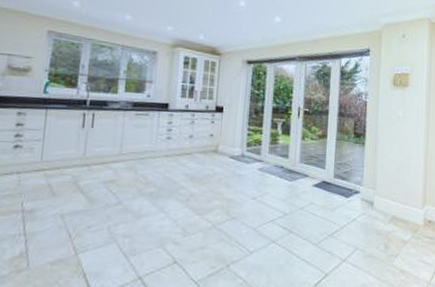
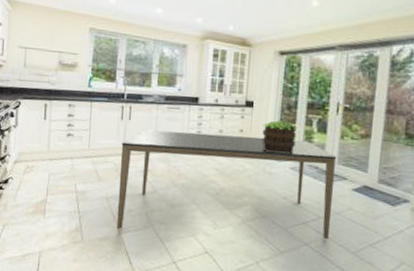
dining table: none [72,137,299,250] -> present [116,129,337,239]
potted plant: none [231,124,263,156] -> present [261,120,297,155]

